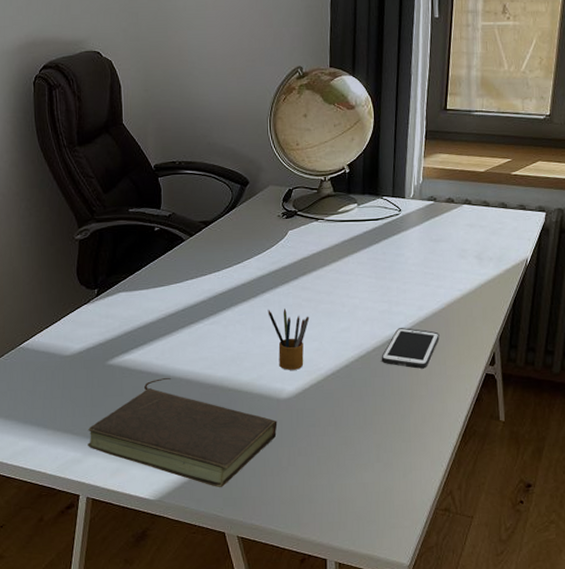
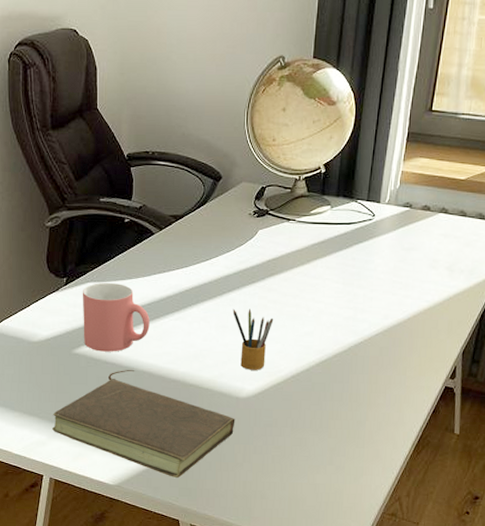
mug: none [114,291,185,362] -> present [82,282,150,352]
cell phone: present [381,328,439,369] -> none [342,335,402,377]

